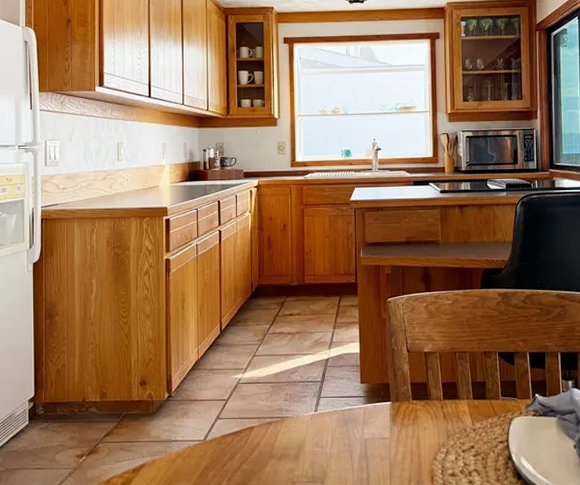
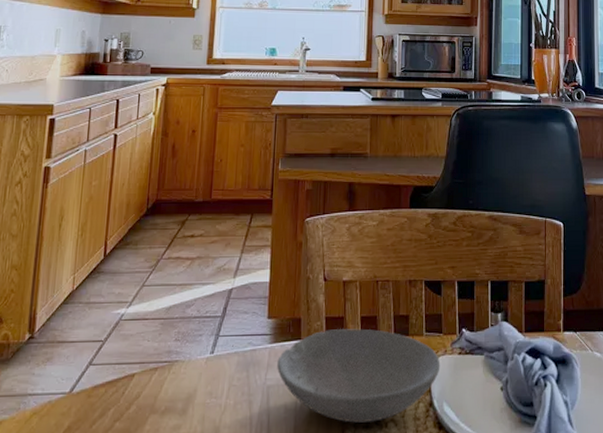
bowl: none [371,393,517,471] -> present [277,329,441,423]

